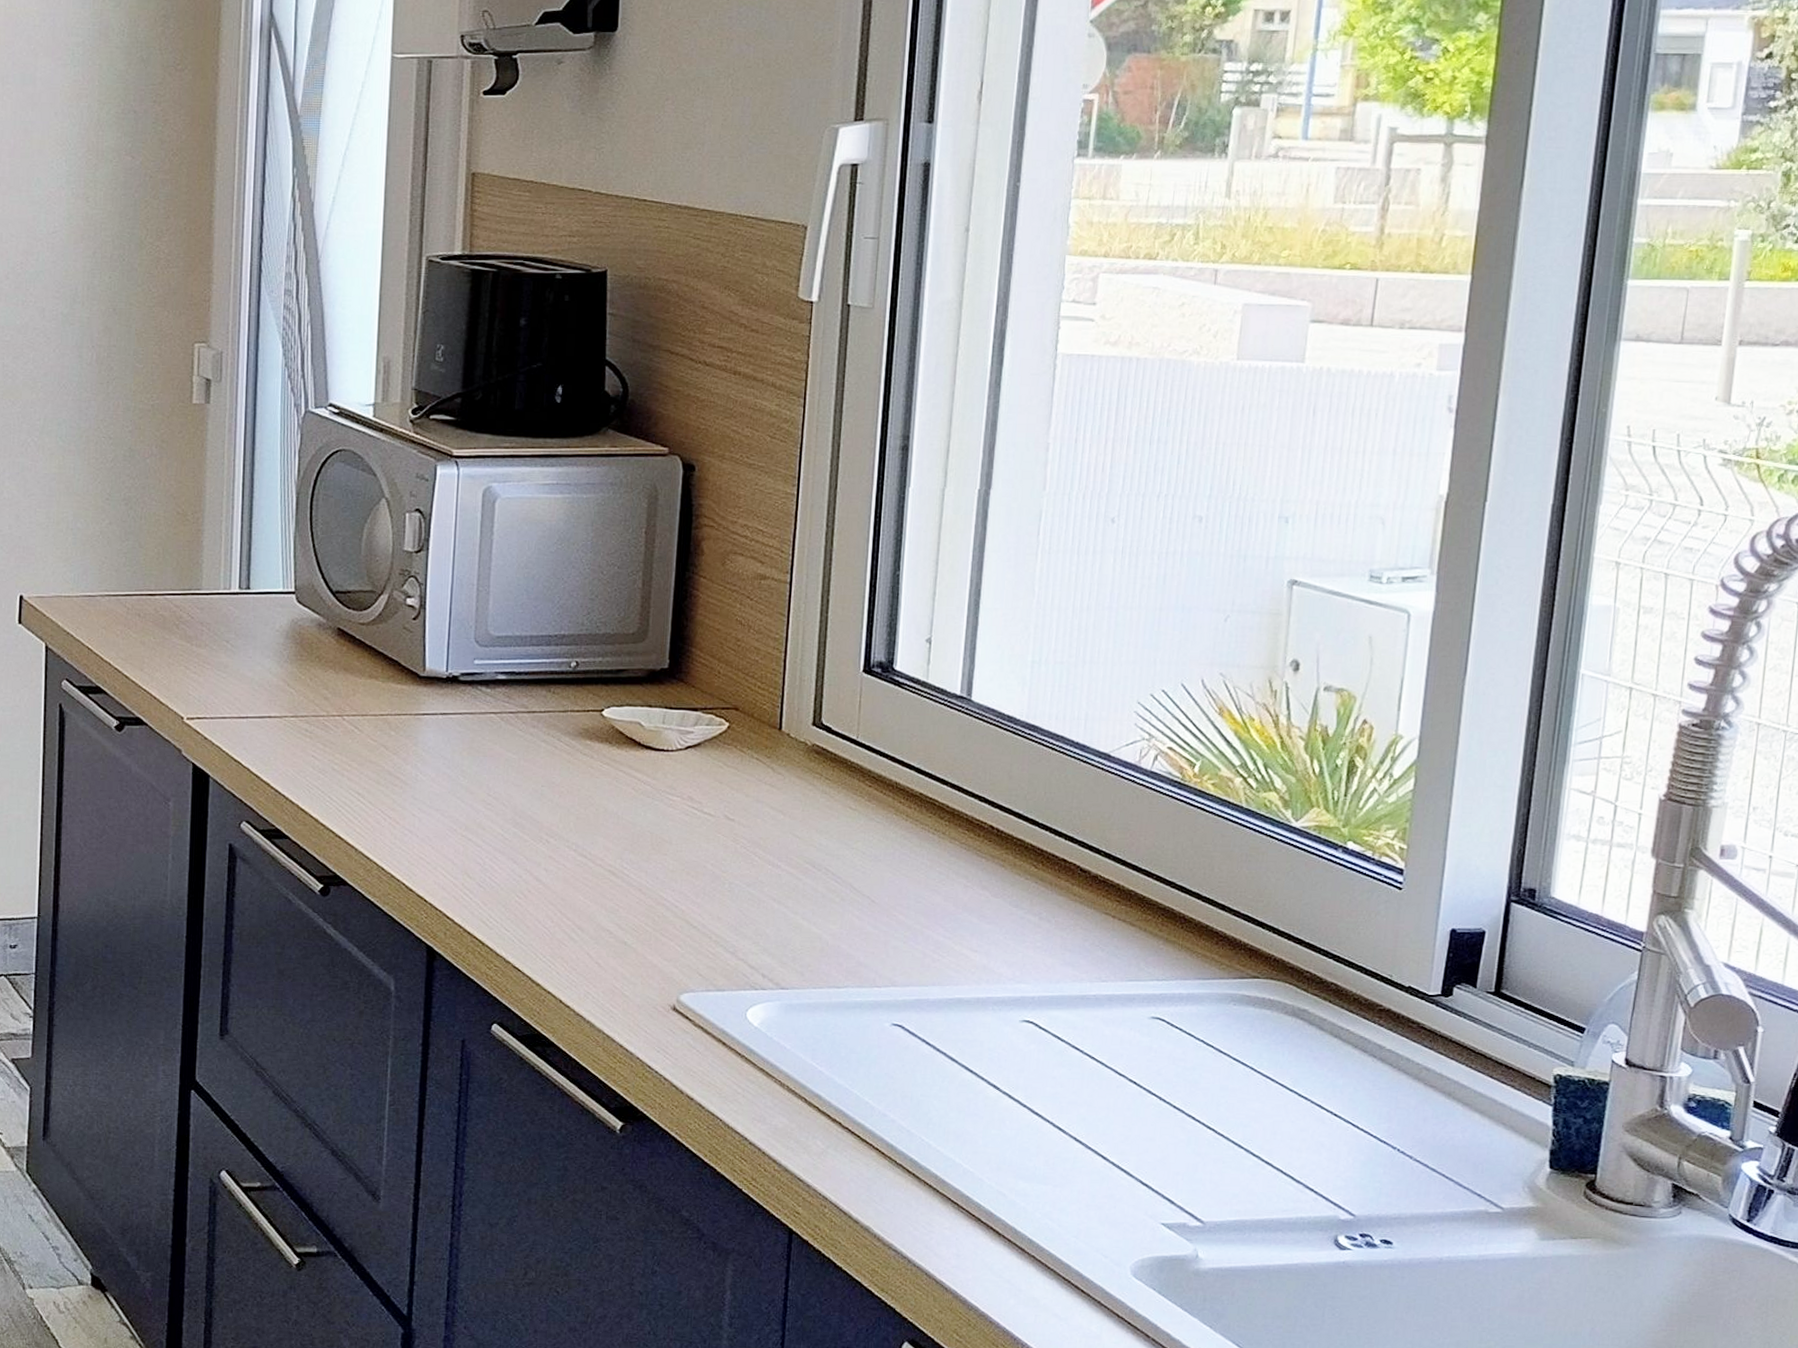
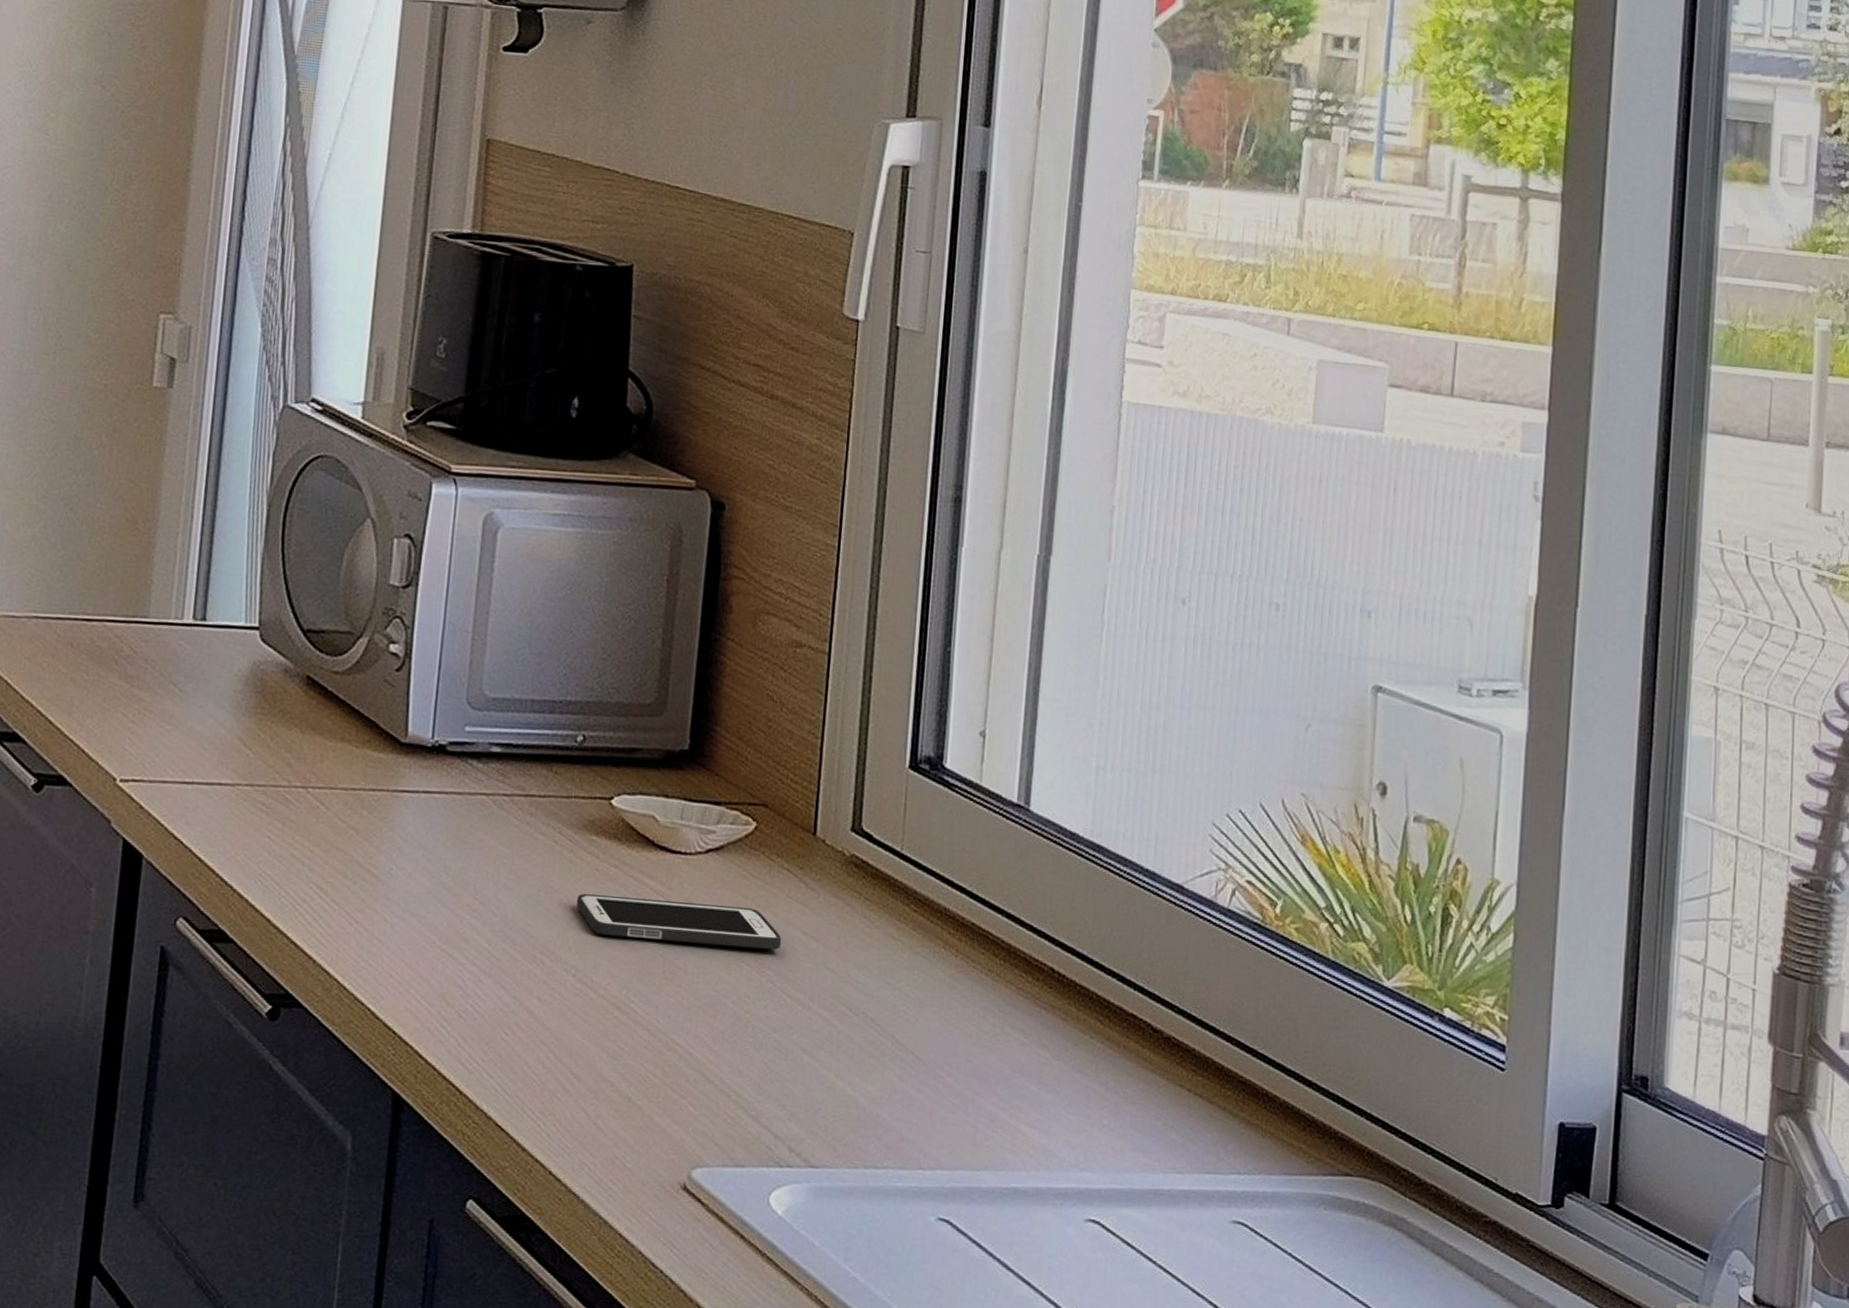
cell phone: none [575,786,753,823] -> present [577,893,782,950]

